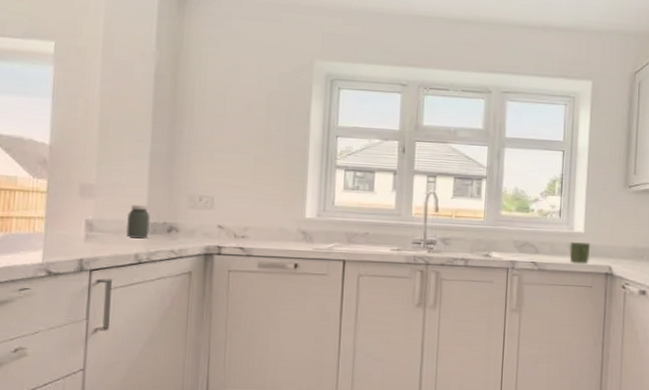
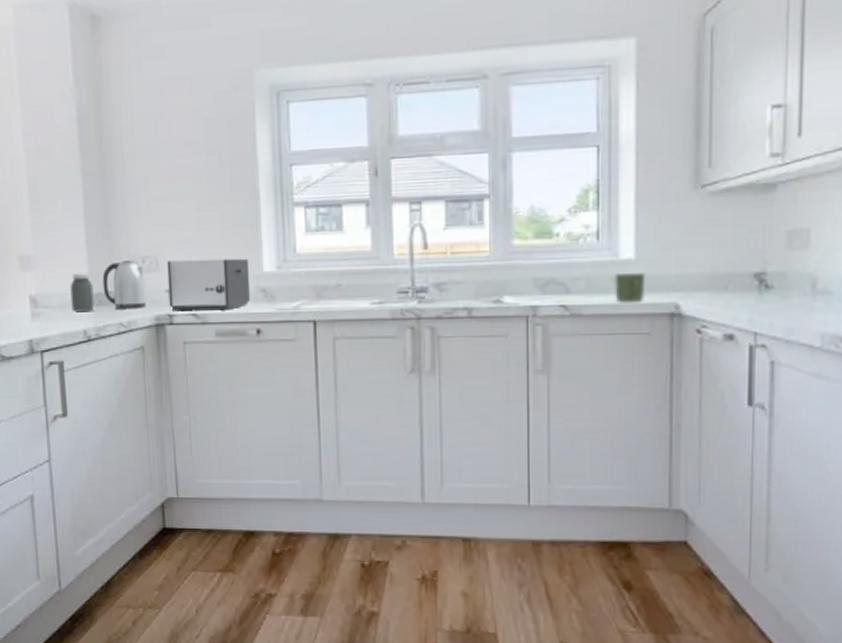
kettle: none [159,197,200,239] -> present [102,259,147,310]
toaster: none [219,201,294,246] -> present [167,258,250,311]

